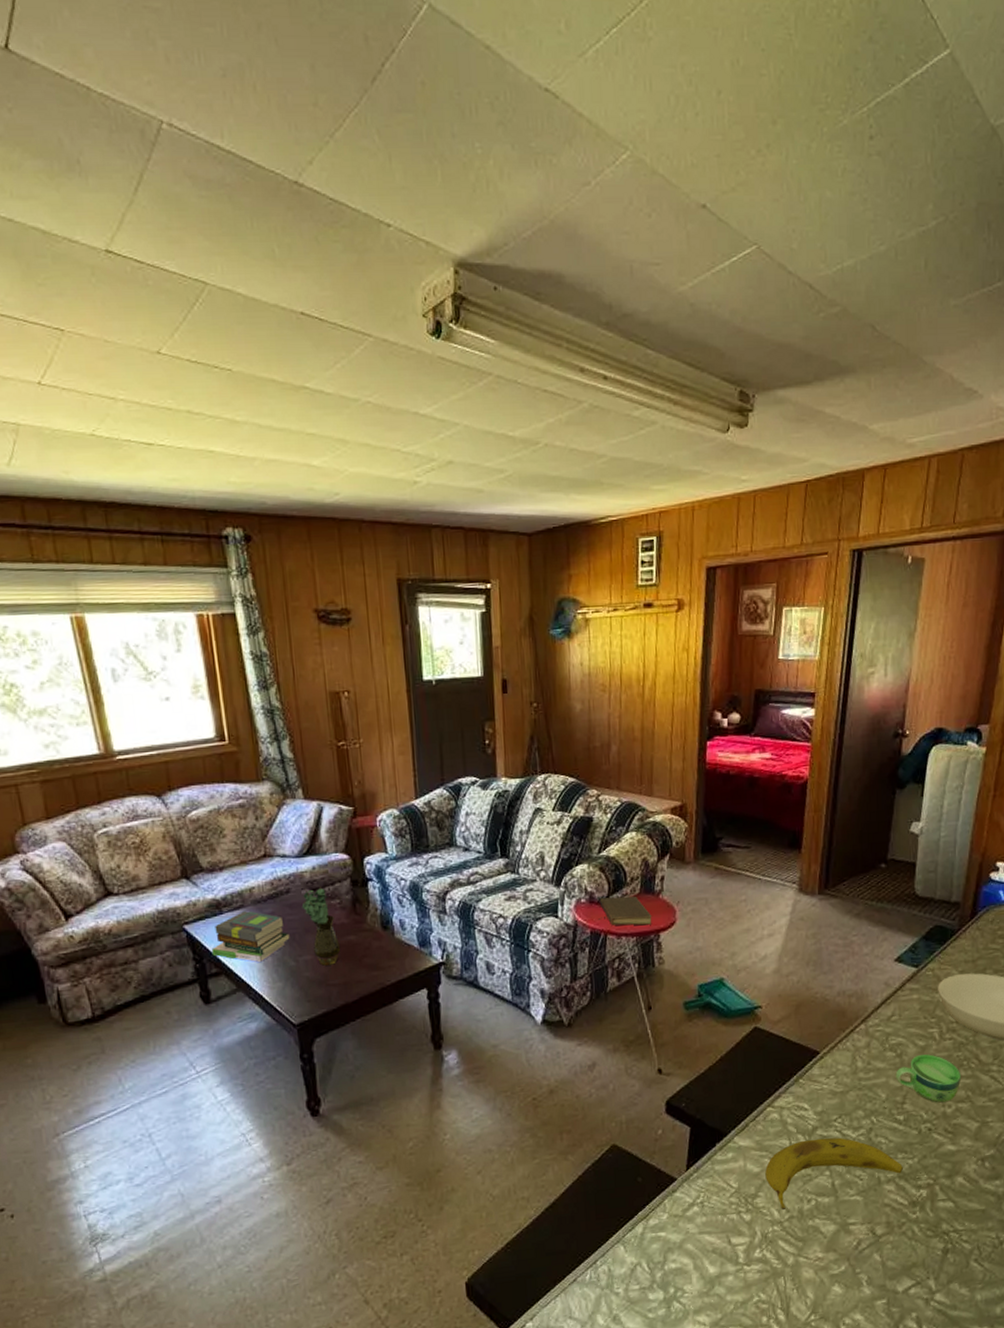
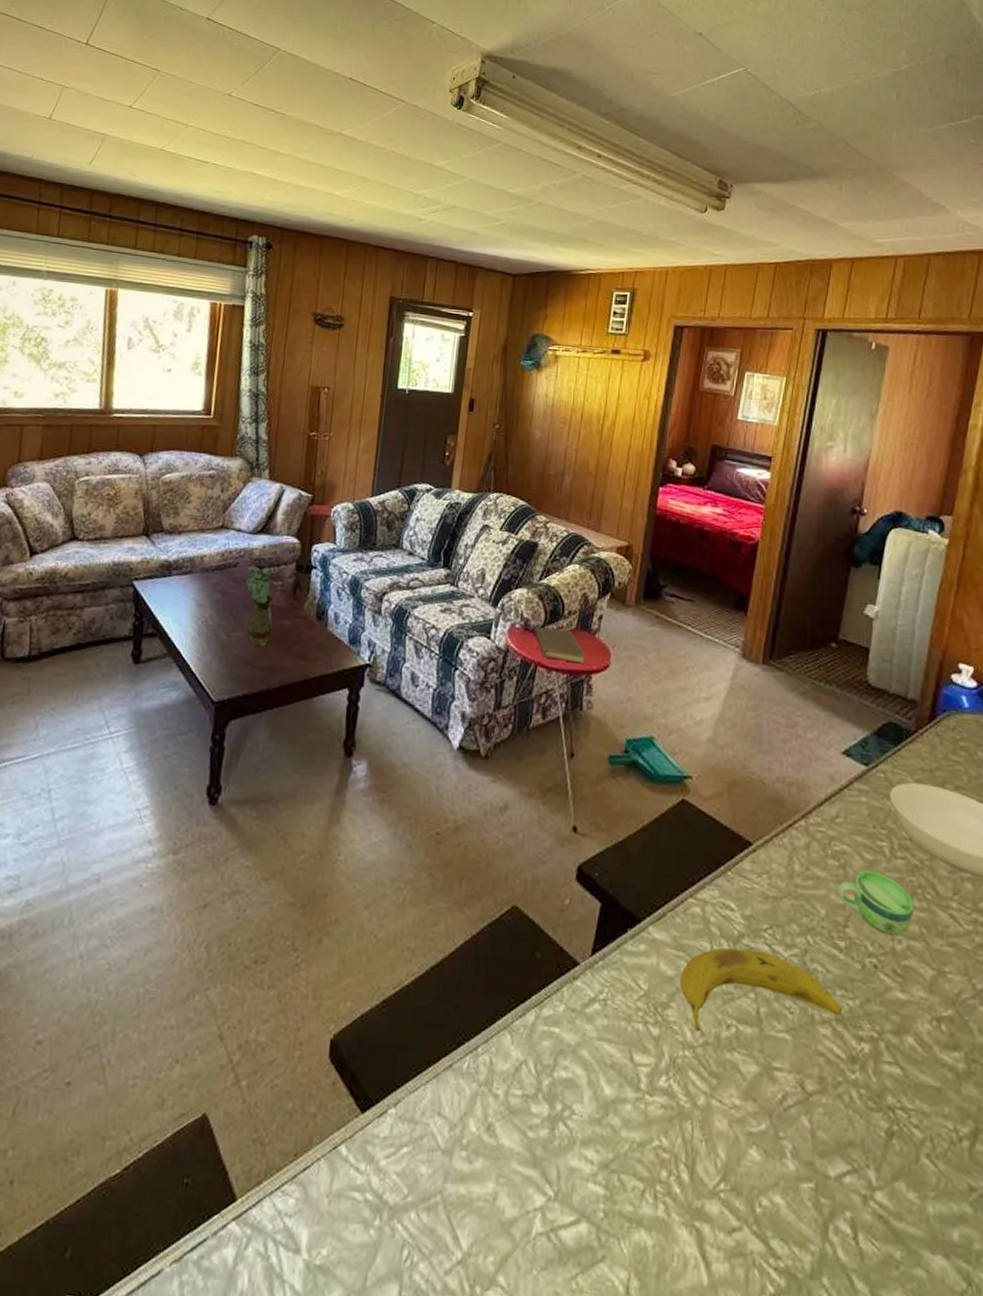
books: present [211,911,290,963] -> none [152,577,228,632]

